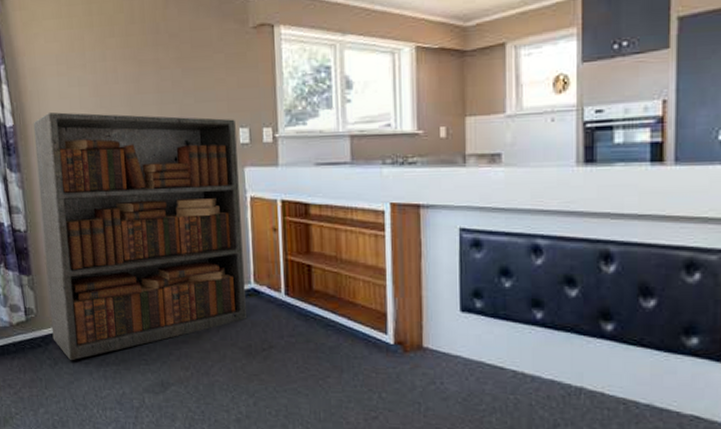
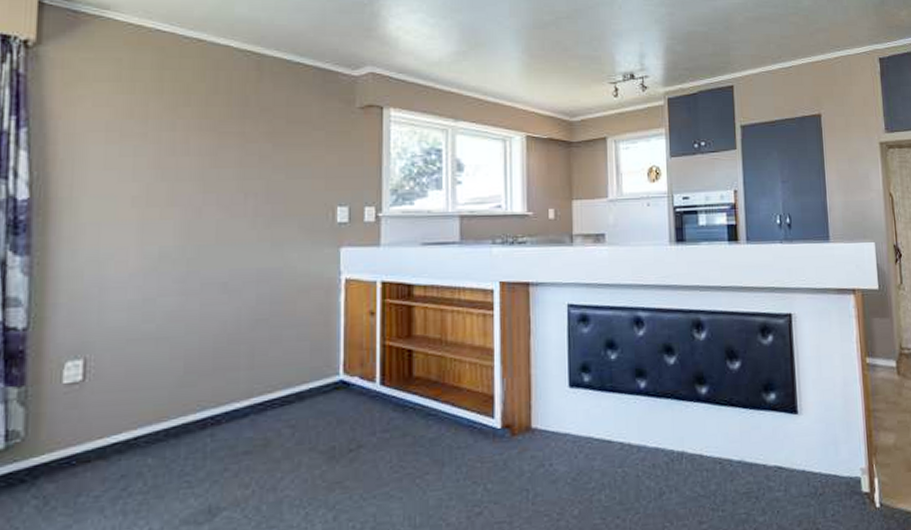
bookcase: present [33,112,246,361] -> none [46,184,333,497]

